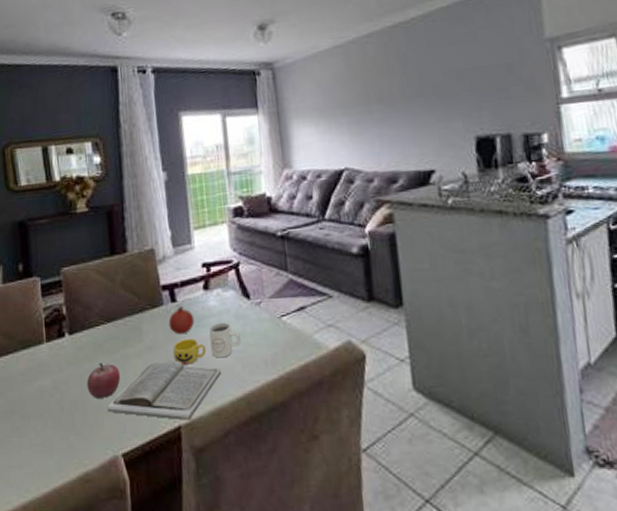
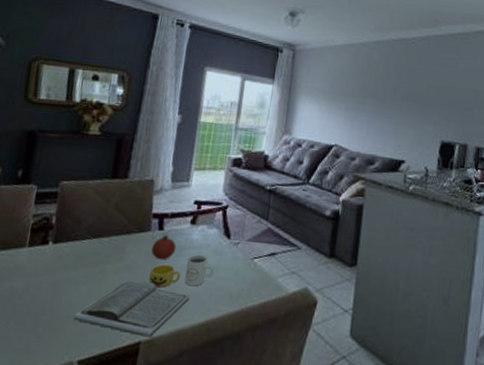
fruit: present [86,363,121,398] -> none [58,274,95,307]

